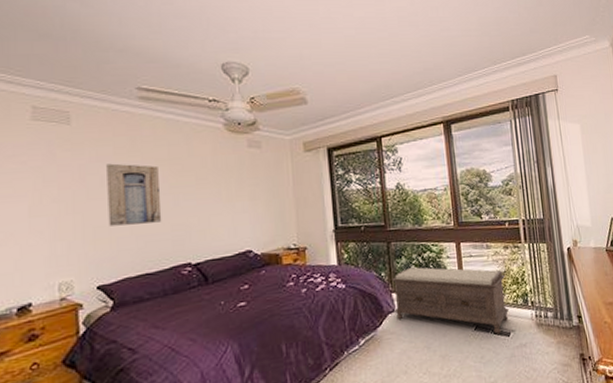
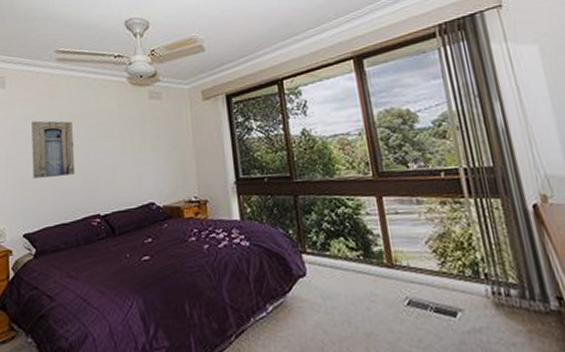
bench: present [392,266,510,334] -> none [301,224,454,313]

